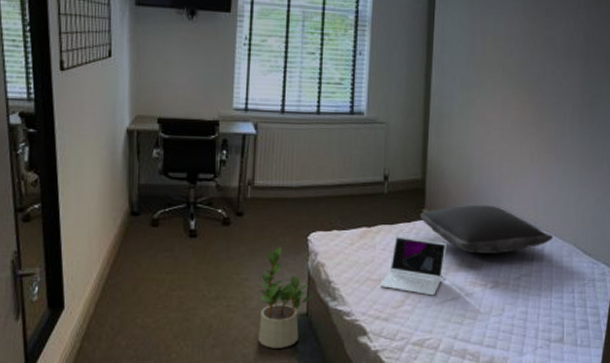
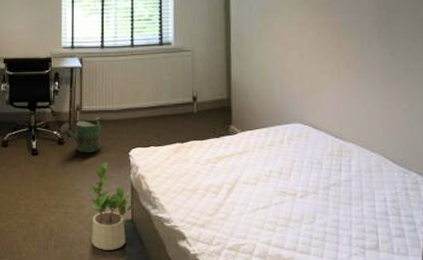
watering can: none [226,194,280,237] -> present [60,117,104,153]
laptop: present [379,236,446,296] -> none [194,150,255,204]
pillow: present [420,204,554,254] -> none [228,120,360,165]

